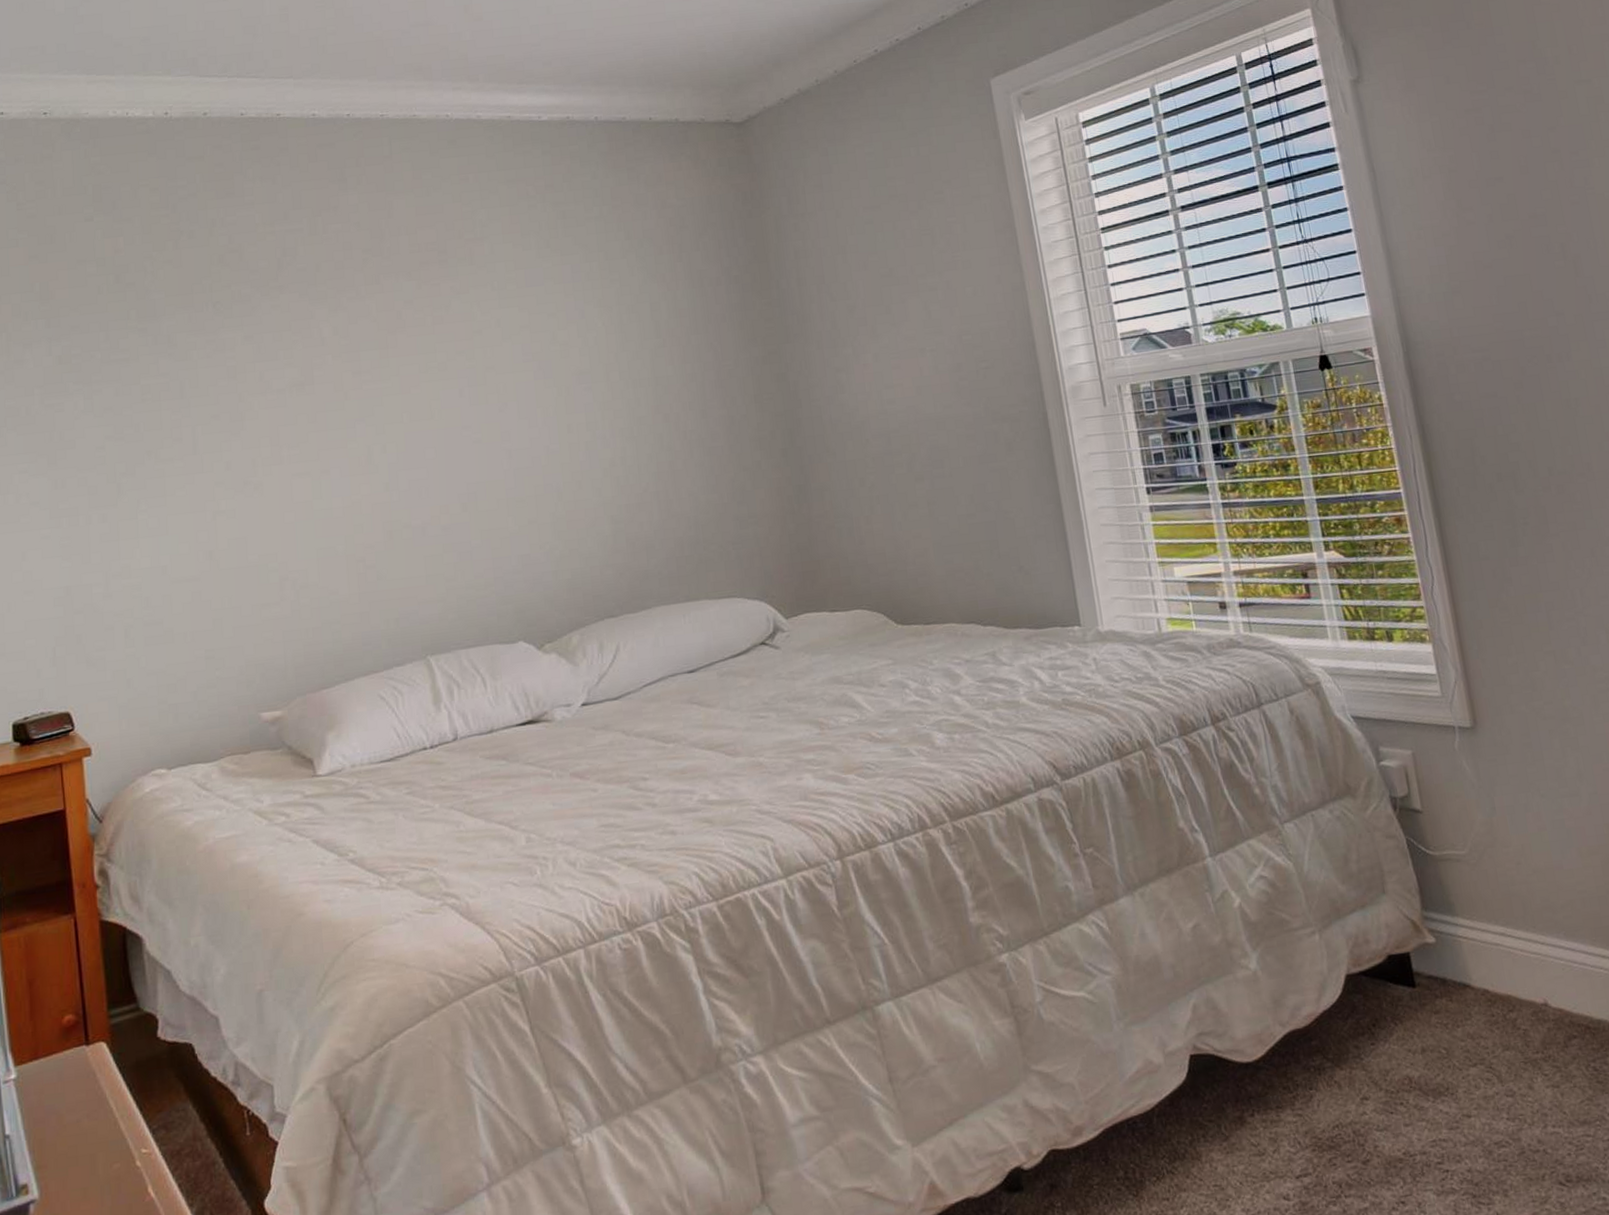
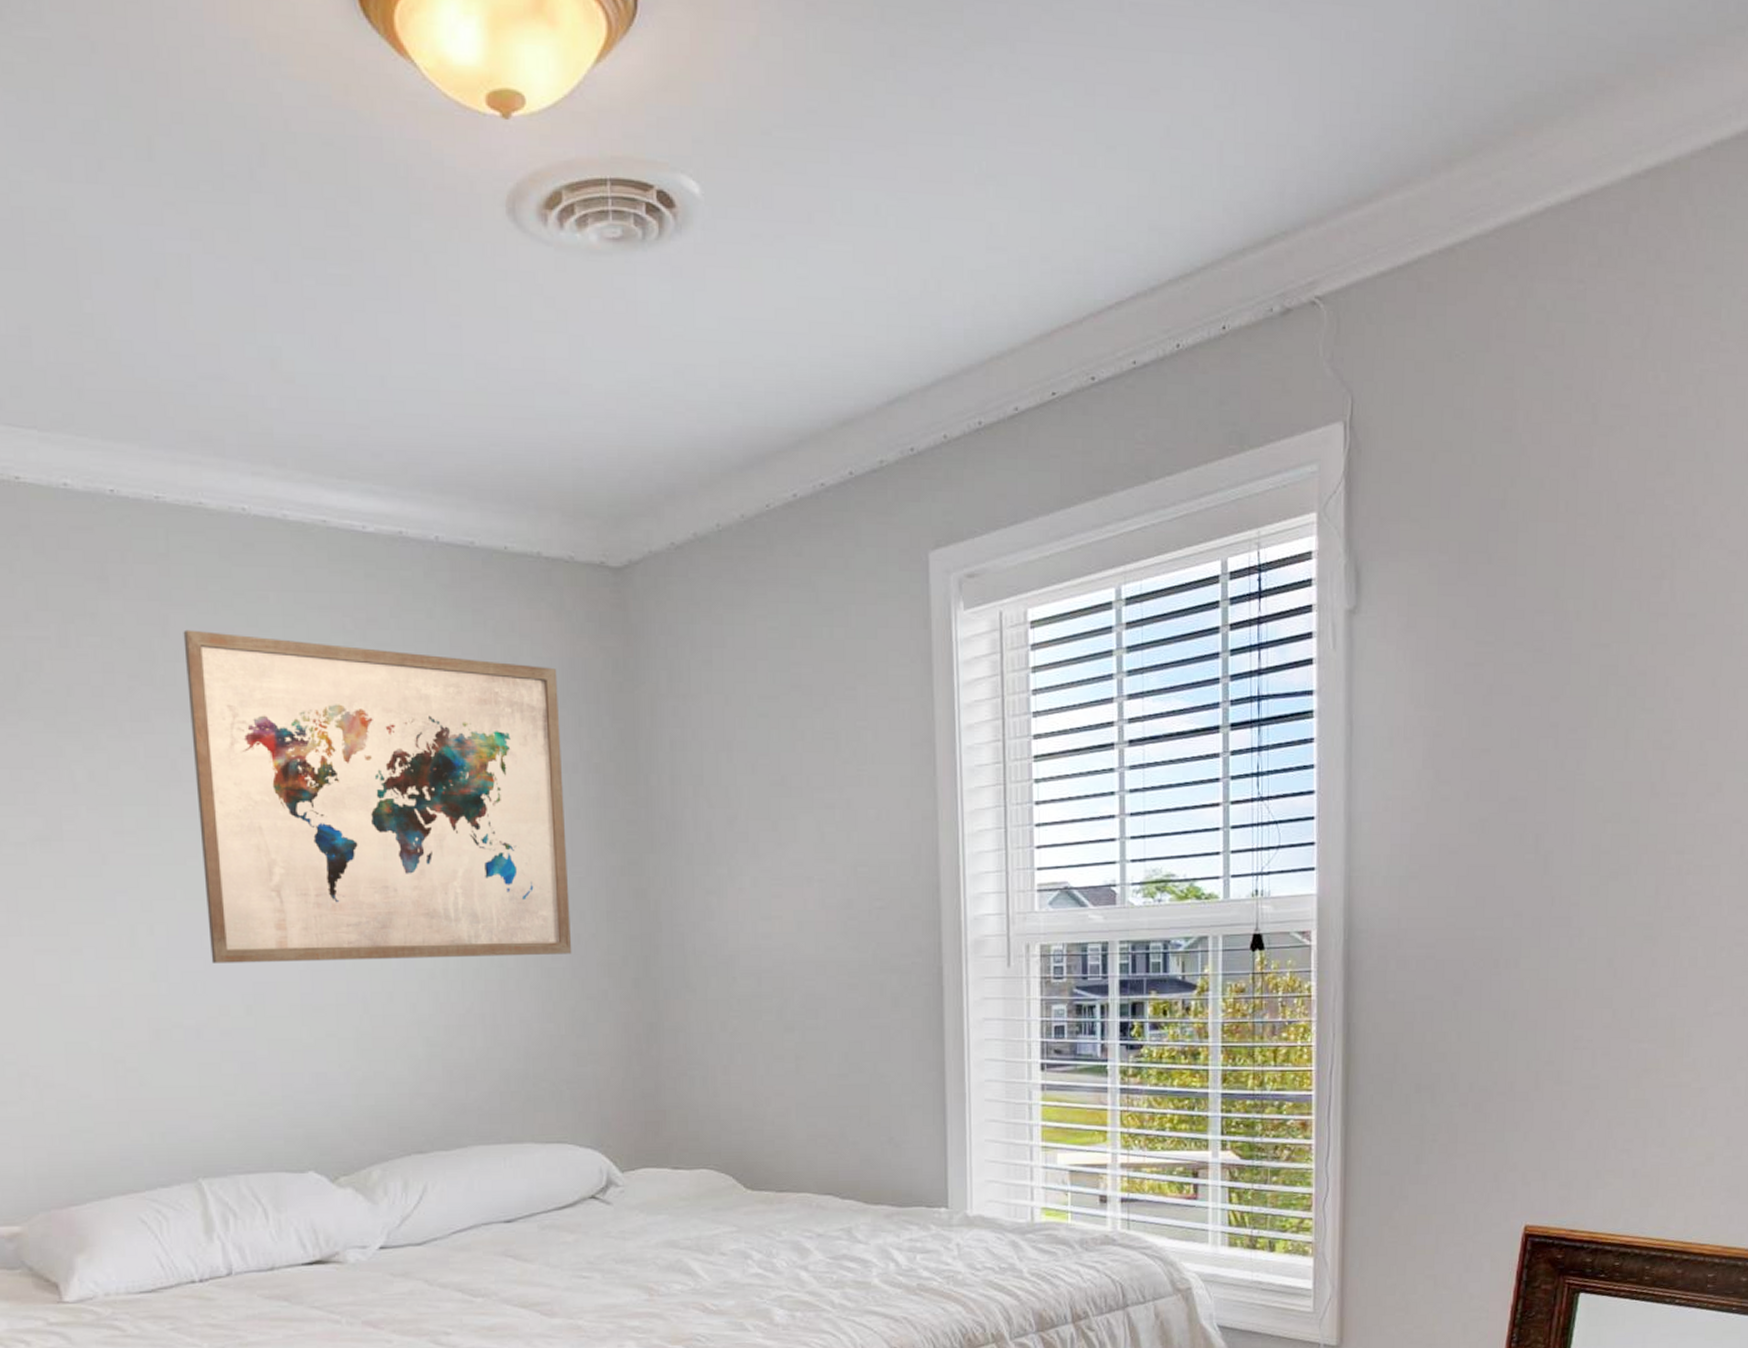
wall art: none [404,205,728,471] -> present [183,629,572,963]

